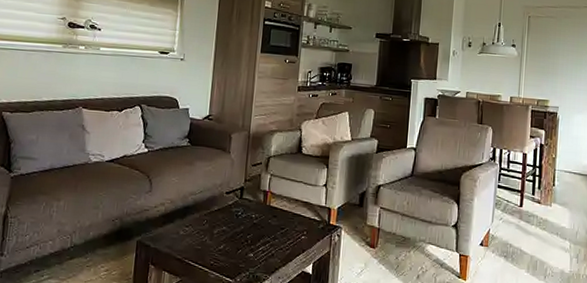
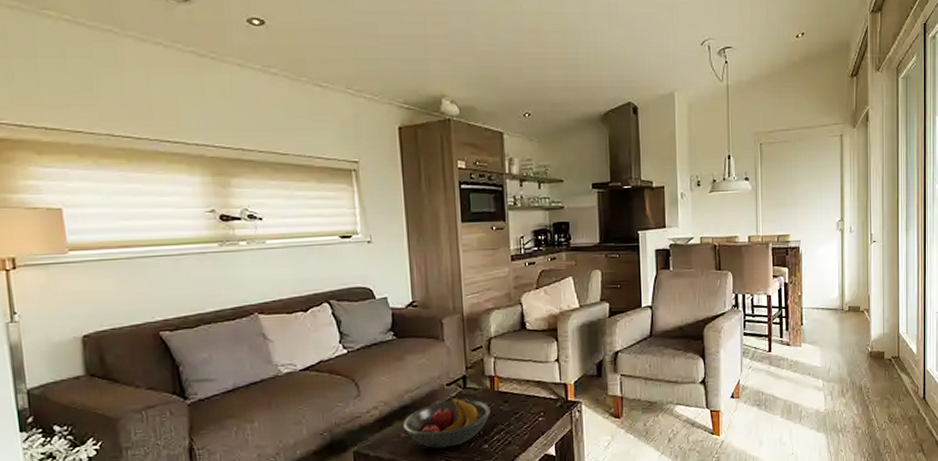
fruit bowl: none [183,204,260,251] -> present [403,397,490,449]

